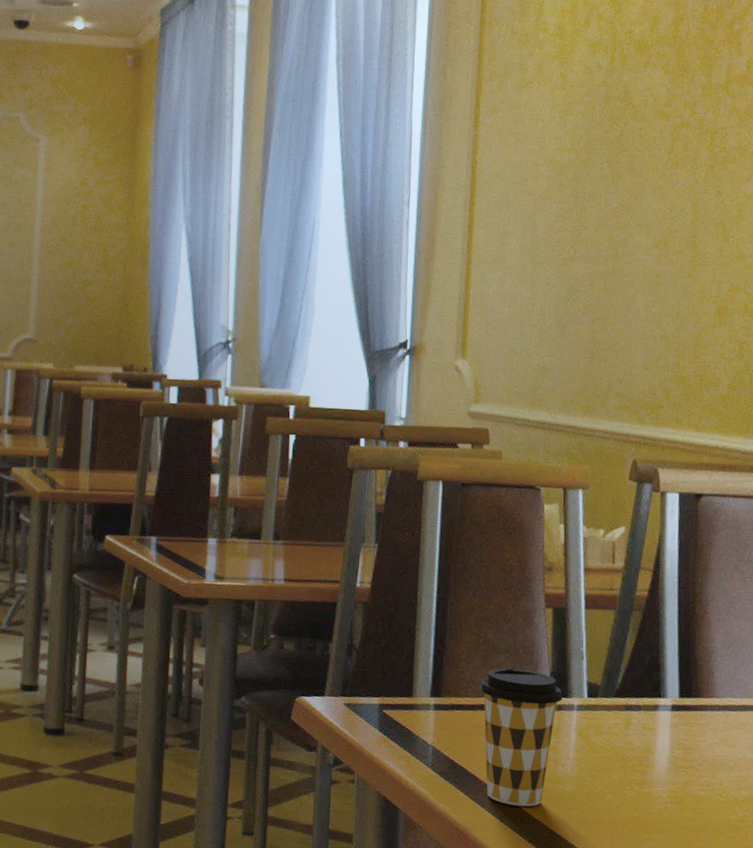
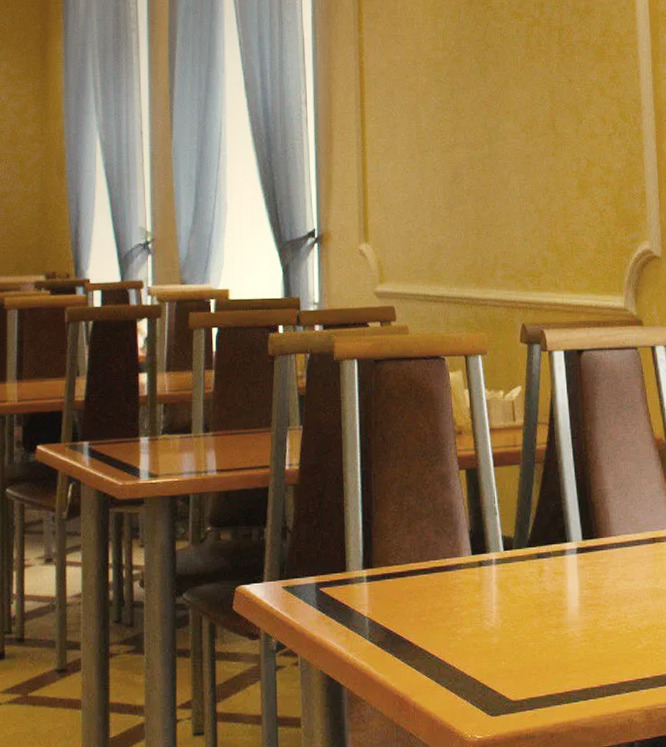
coffee cup: present [479,668,563,807] -> none [407,531,482,666]

